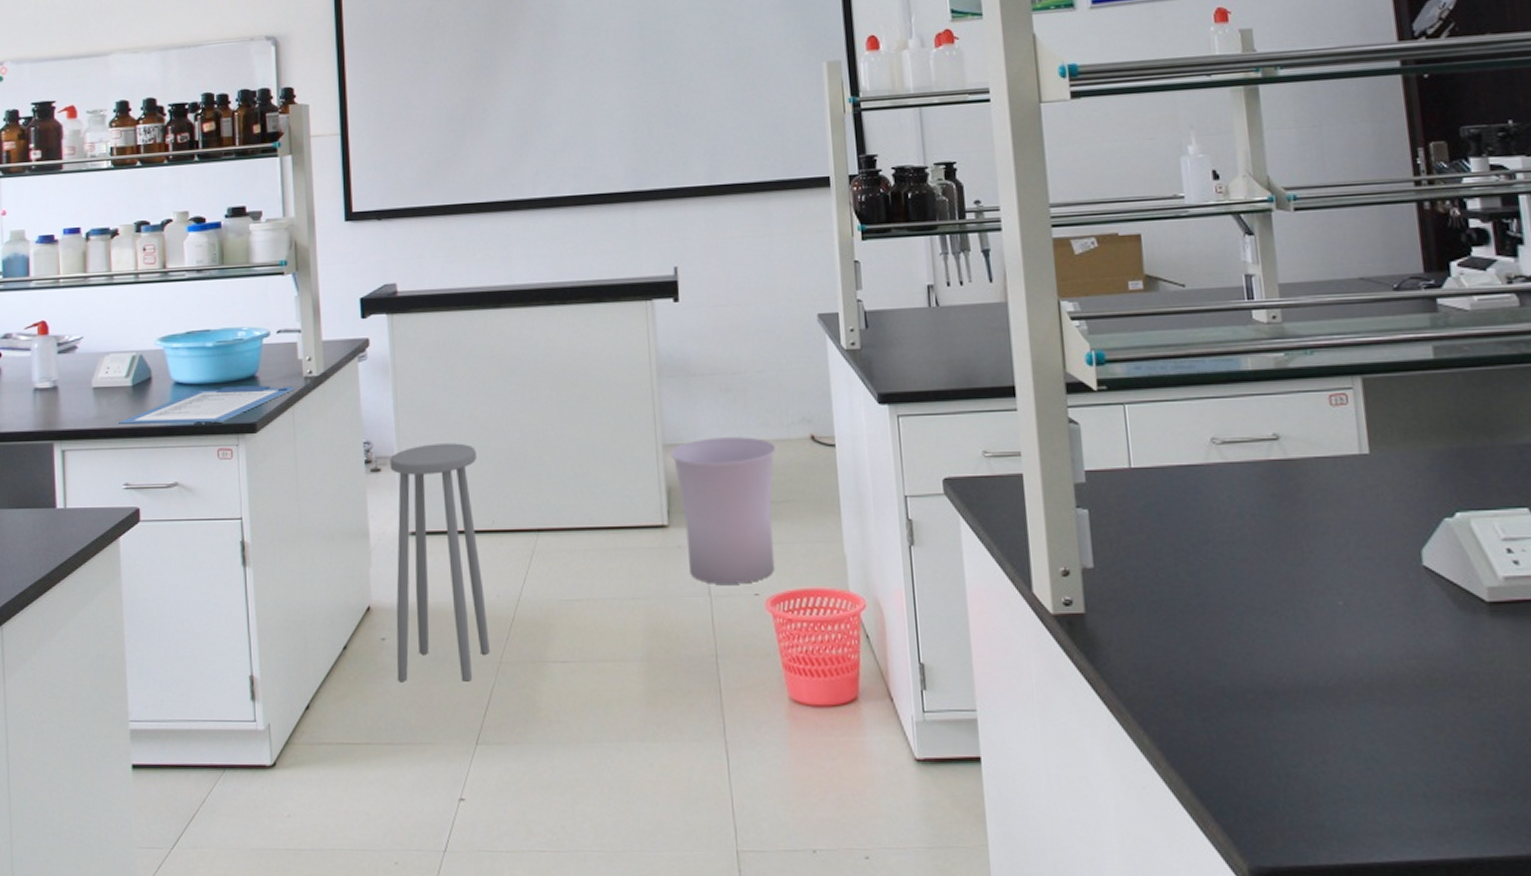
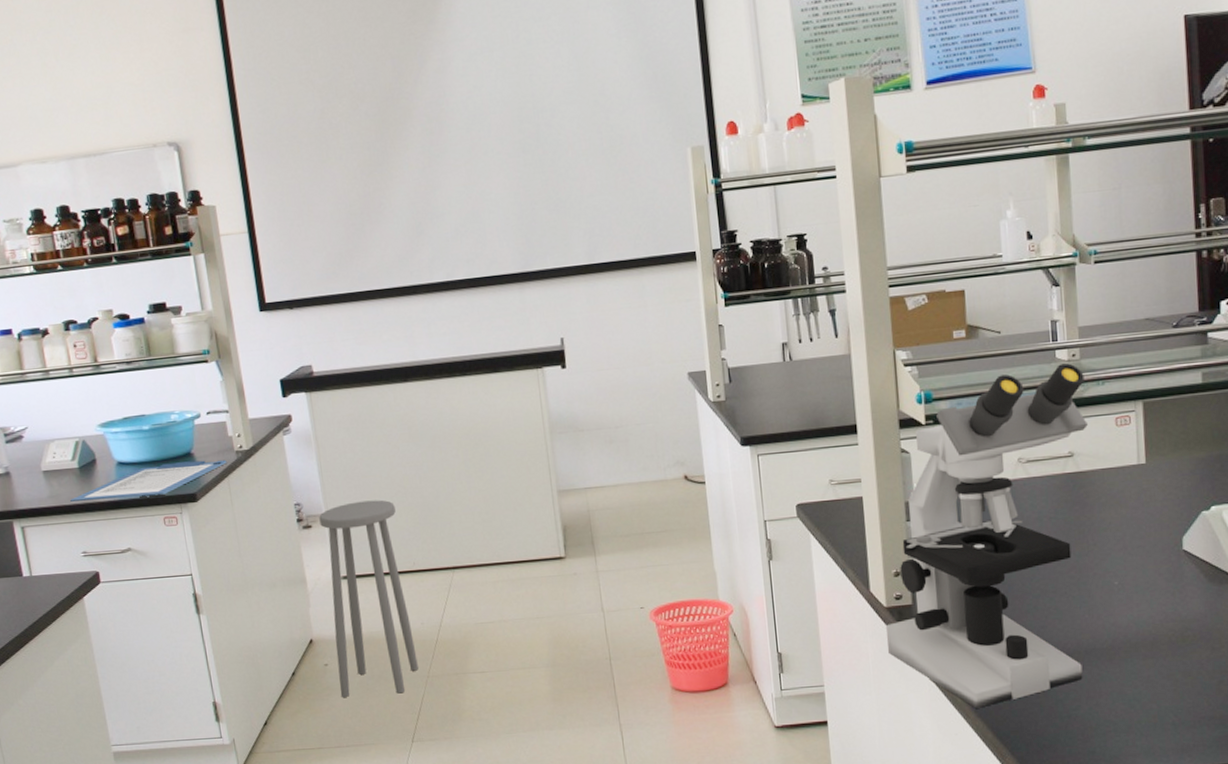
waste bin: present [670,437,777,584] -> none [564,480,657,602]
microscope: none [1052,326,1304,755] -> present [885,363,1088,708]

